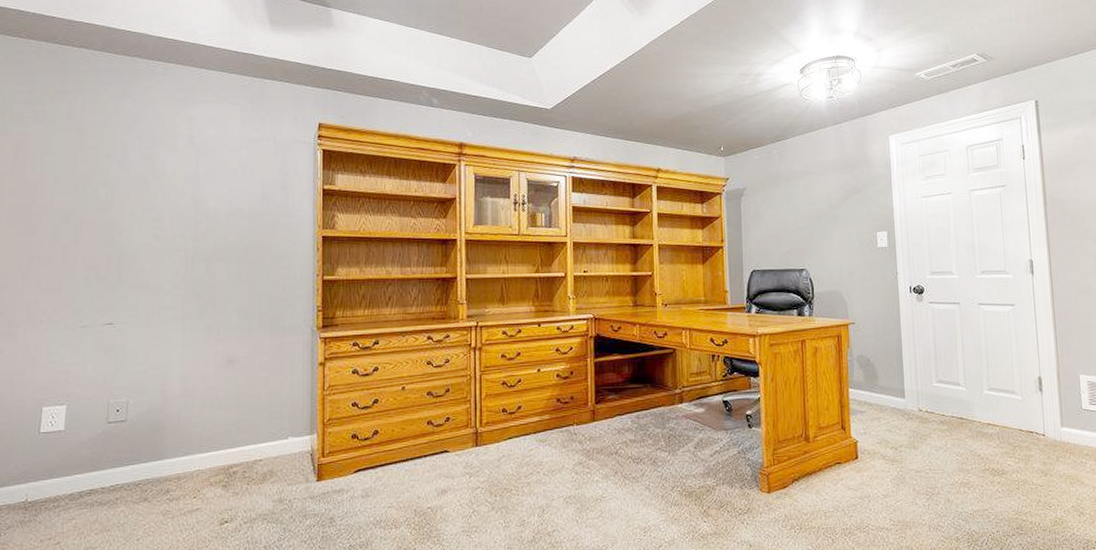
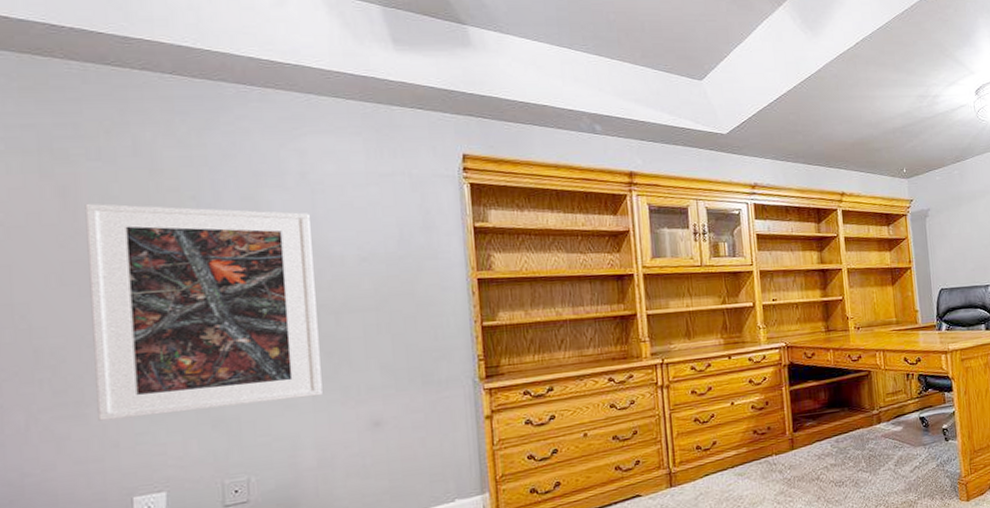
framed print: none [24,157,193,340] -> present [85,203,322,421]

